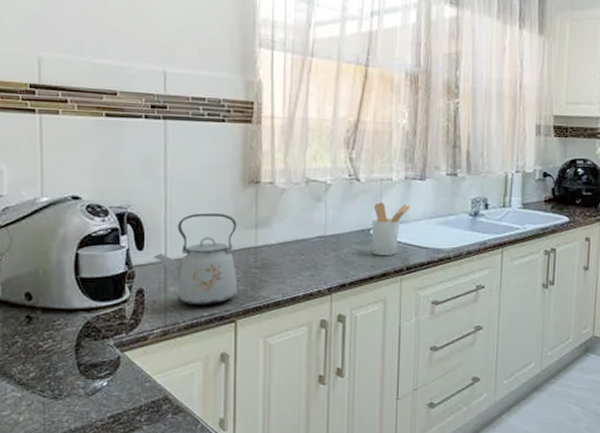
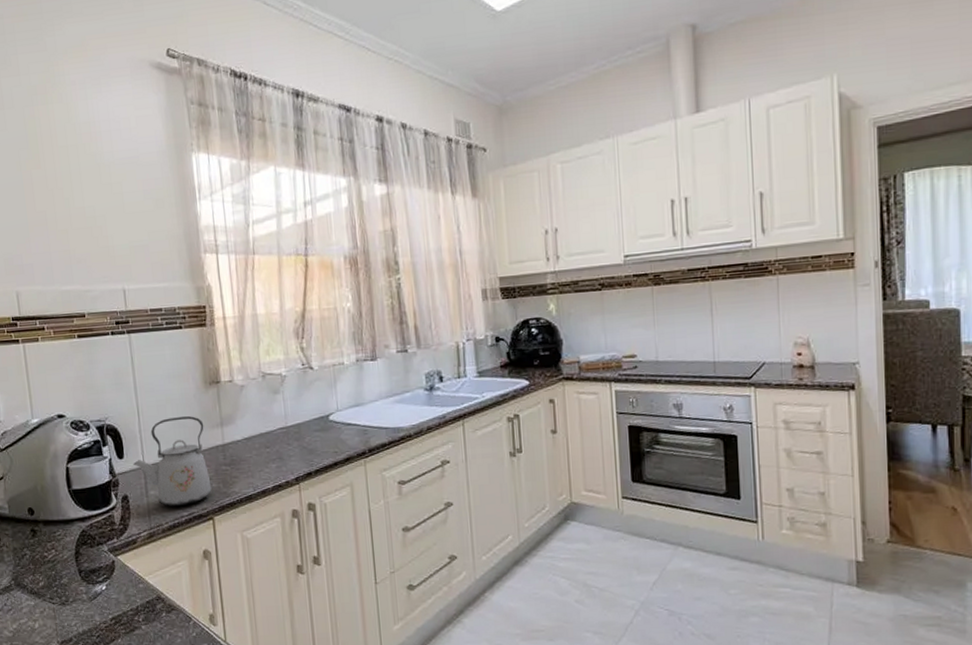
utensil holder: present [371,202,410,256] -> none [329,387,365,441]

